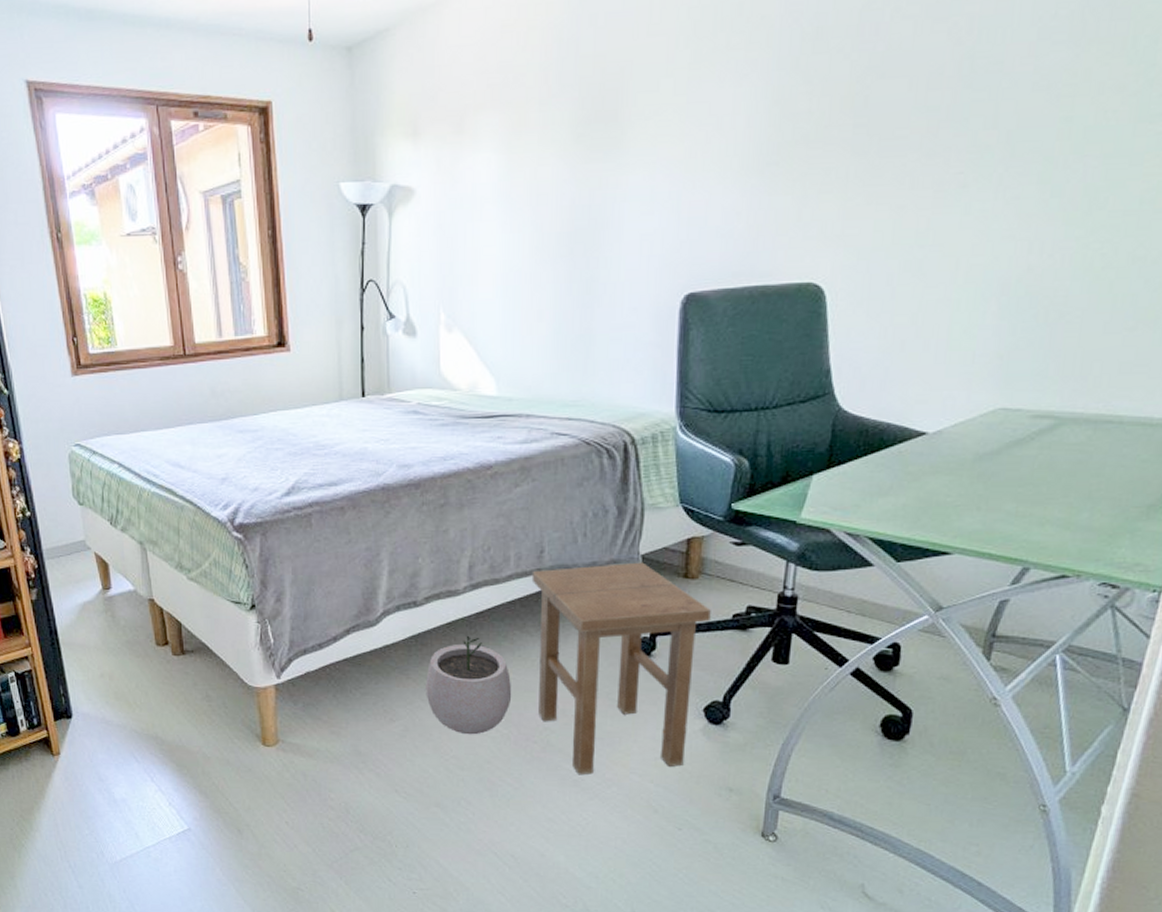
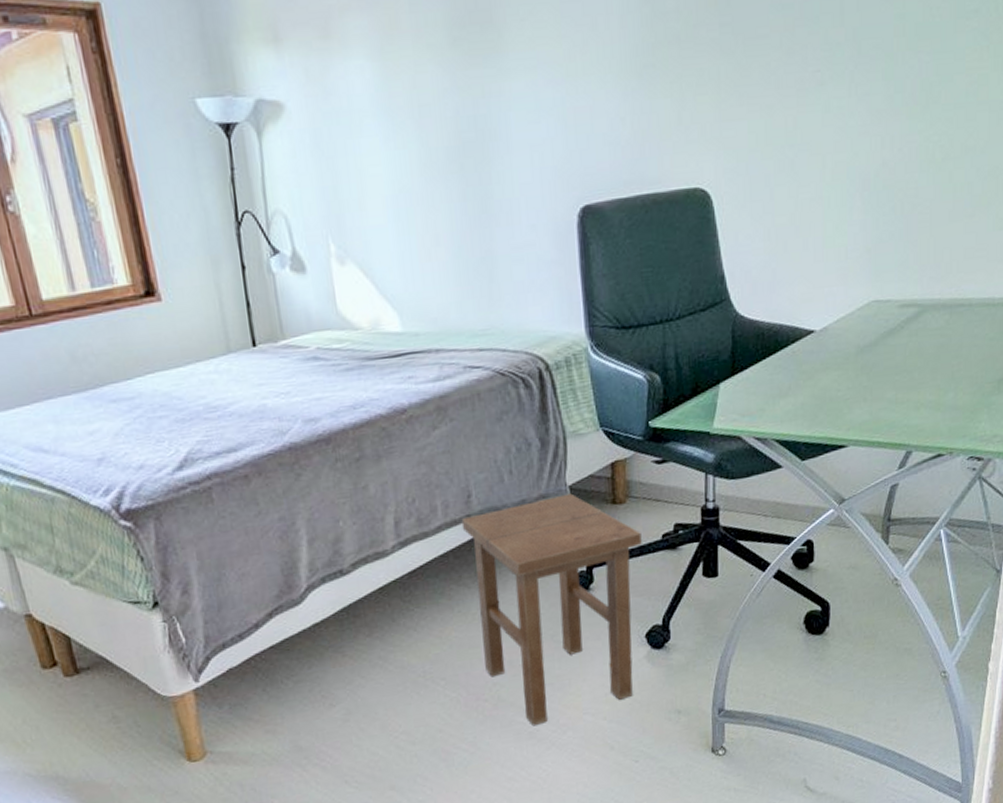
plant pot: present [426,635,512,735] -> none [363,598,457,707]

